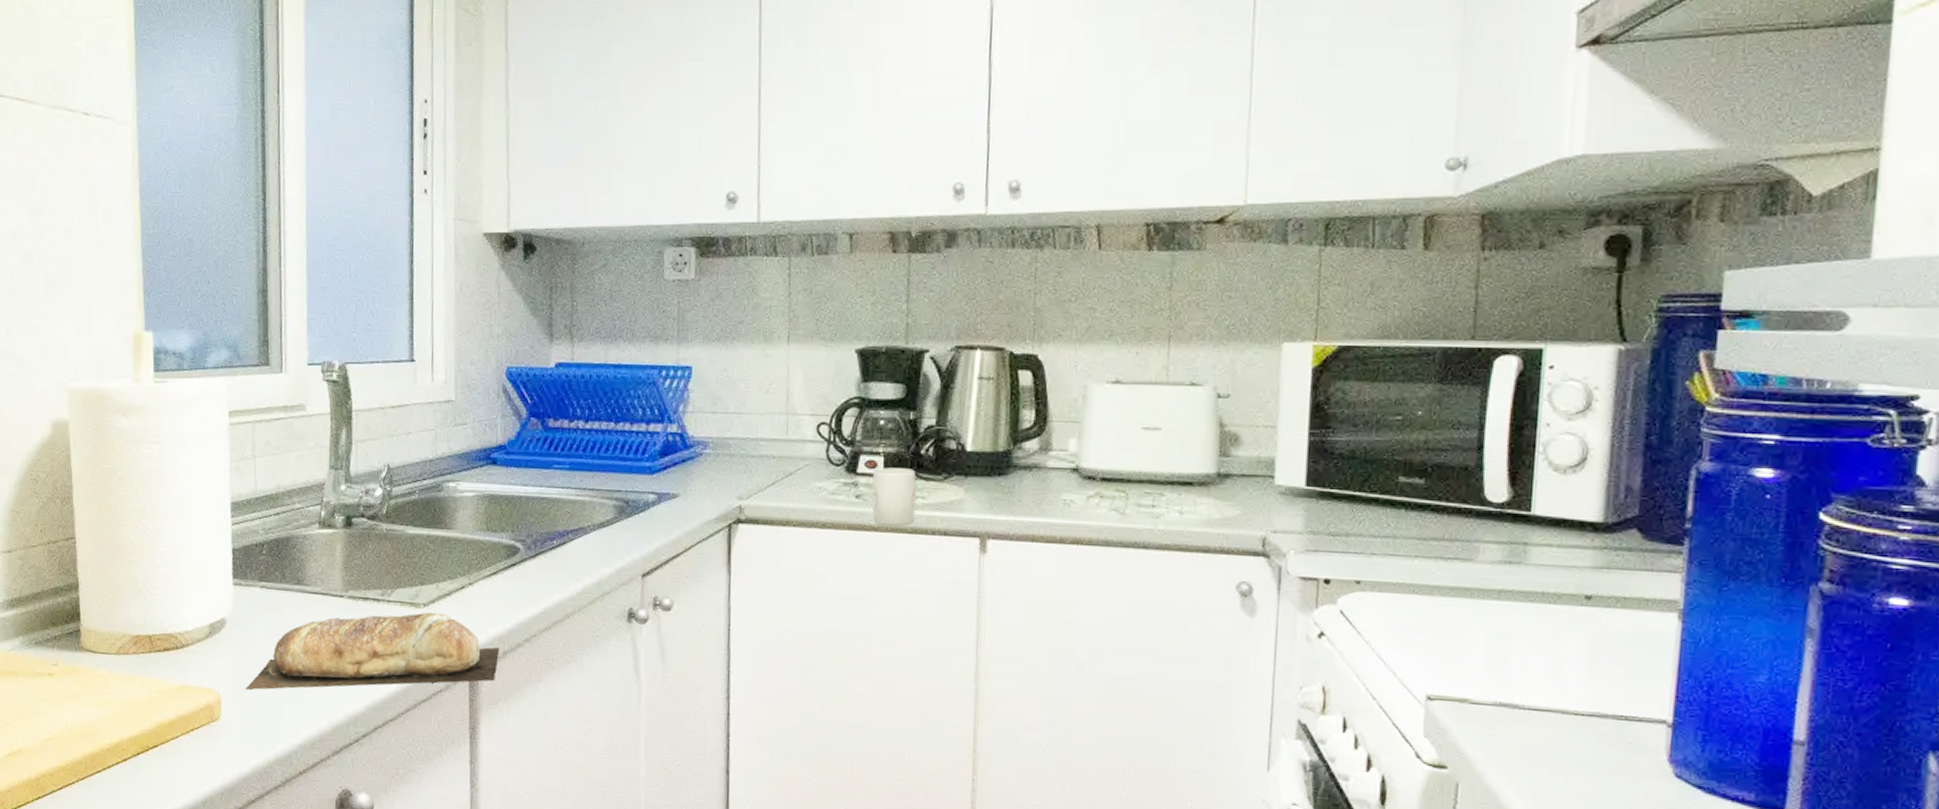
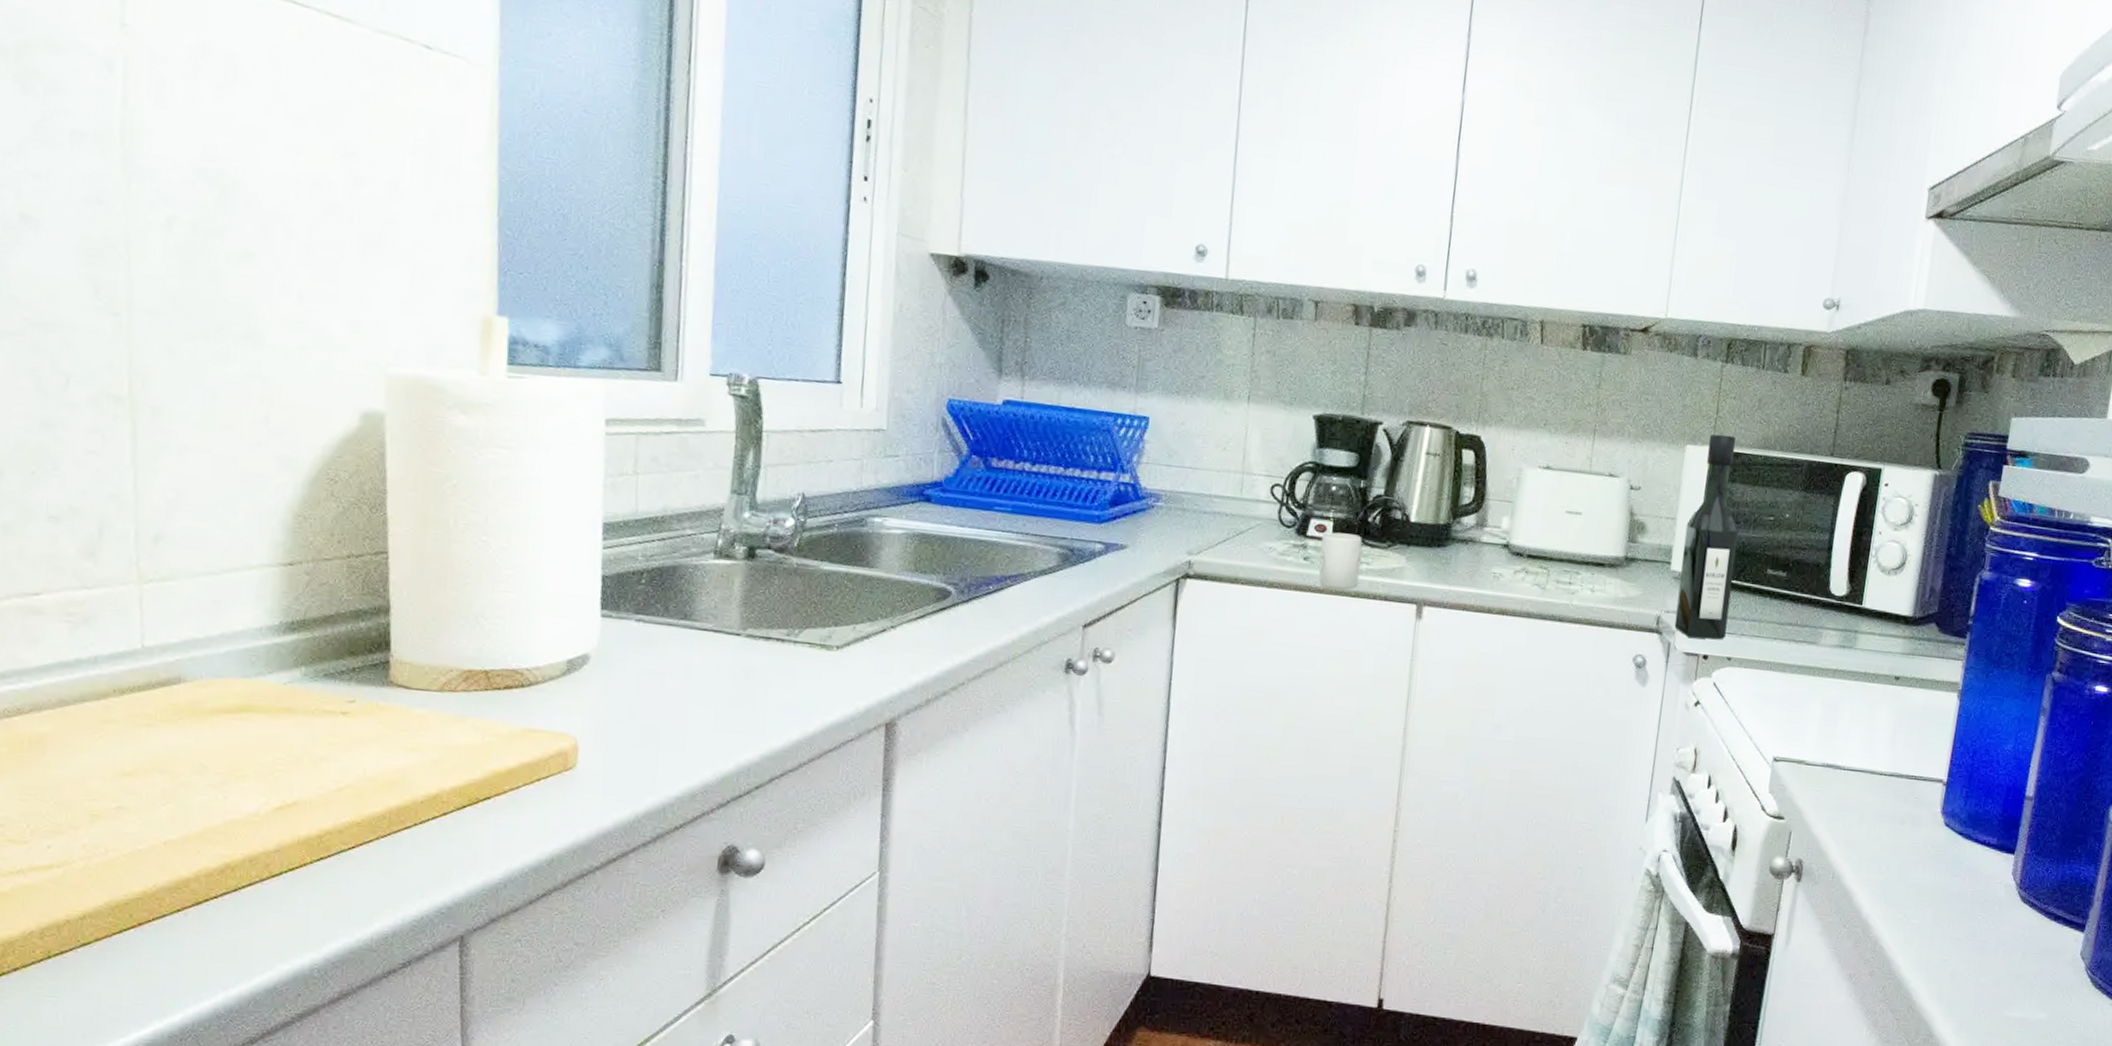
bread loaf: present [244,612,500,691] -> none [609,655,923,736]
bottle: none [1285,327,1357,562] -> present [1674,434,1738,640]

